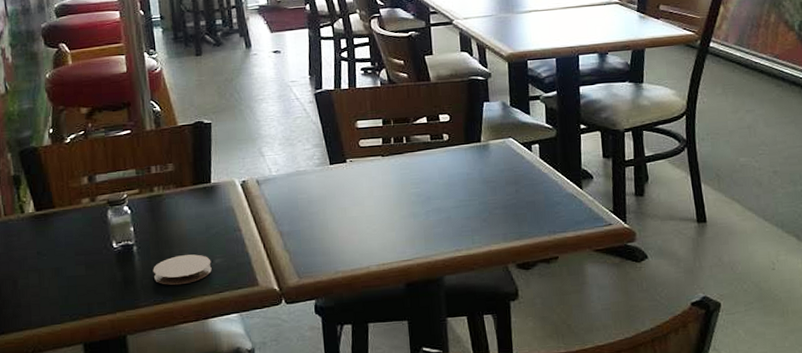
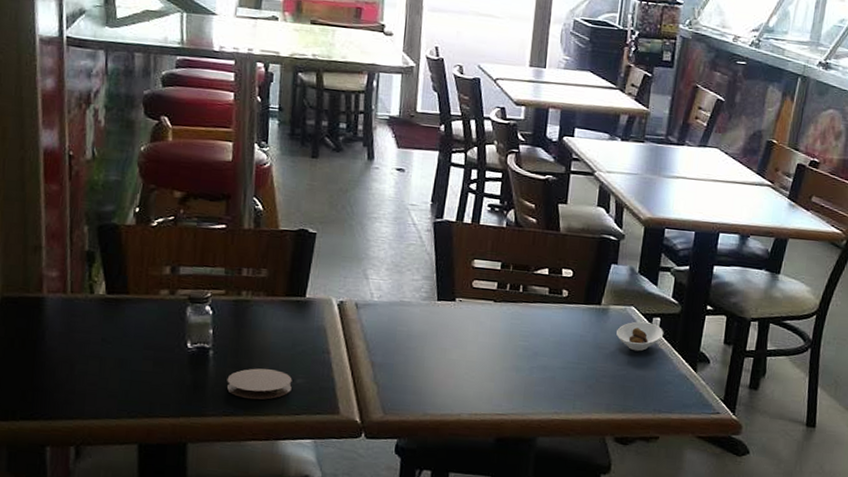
saucer: none [500,150,545,180] -> present [616,321,664,352]

